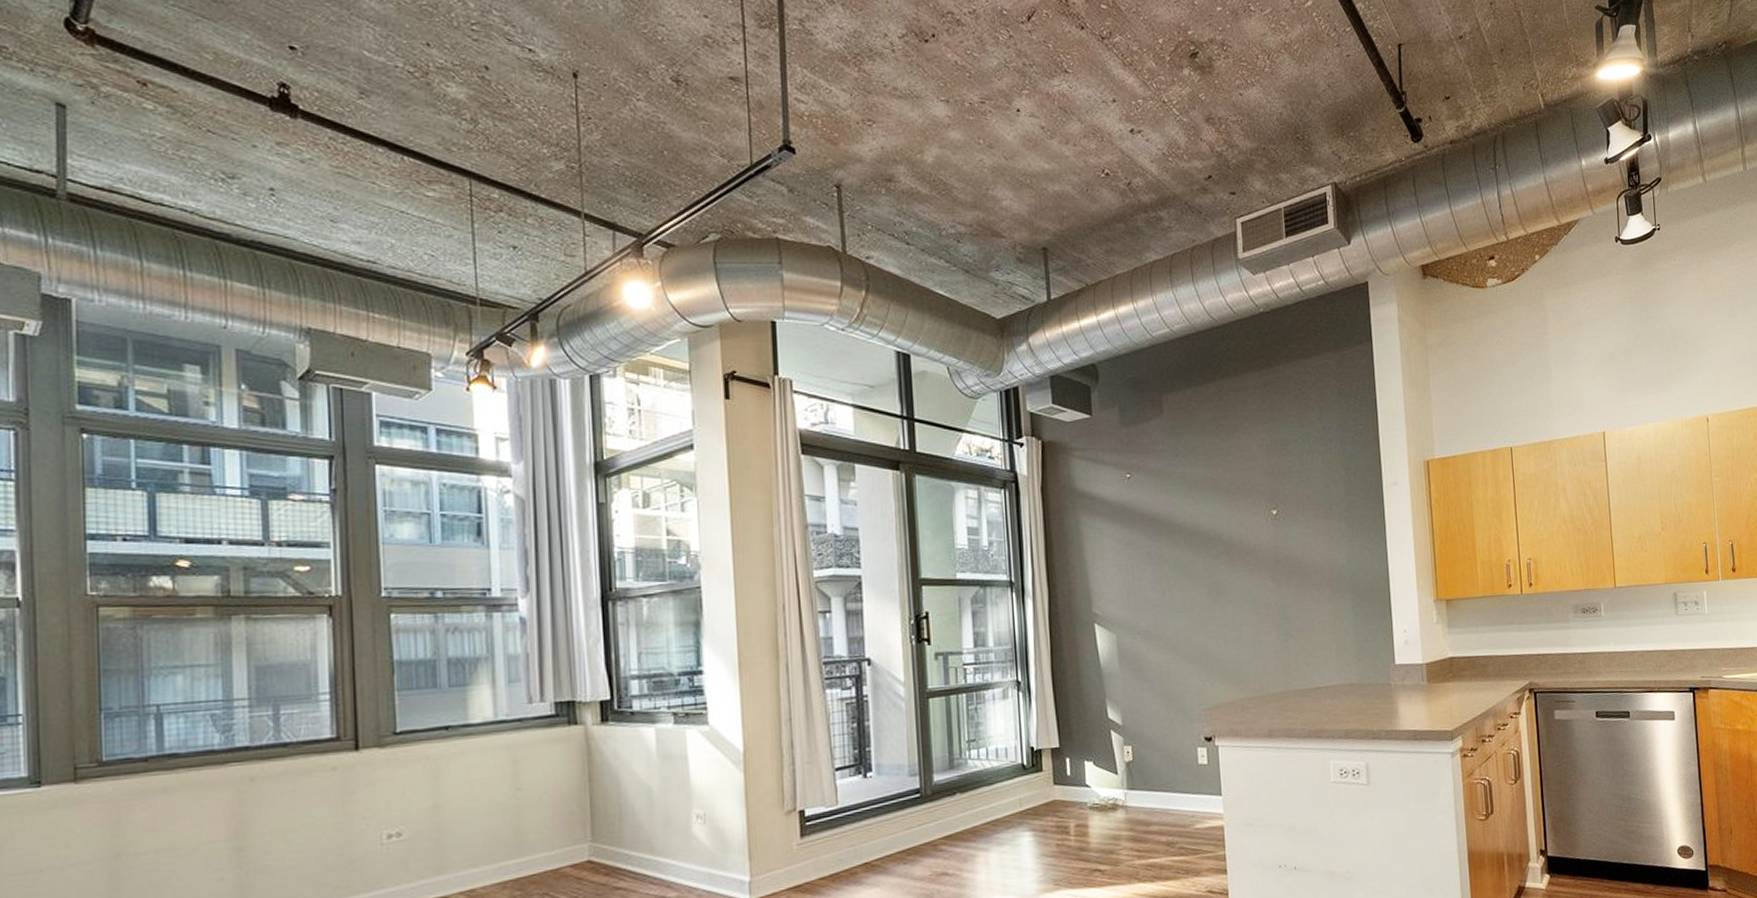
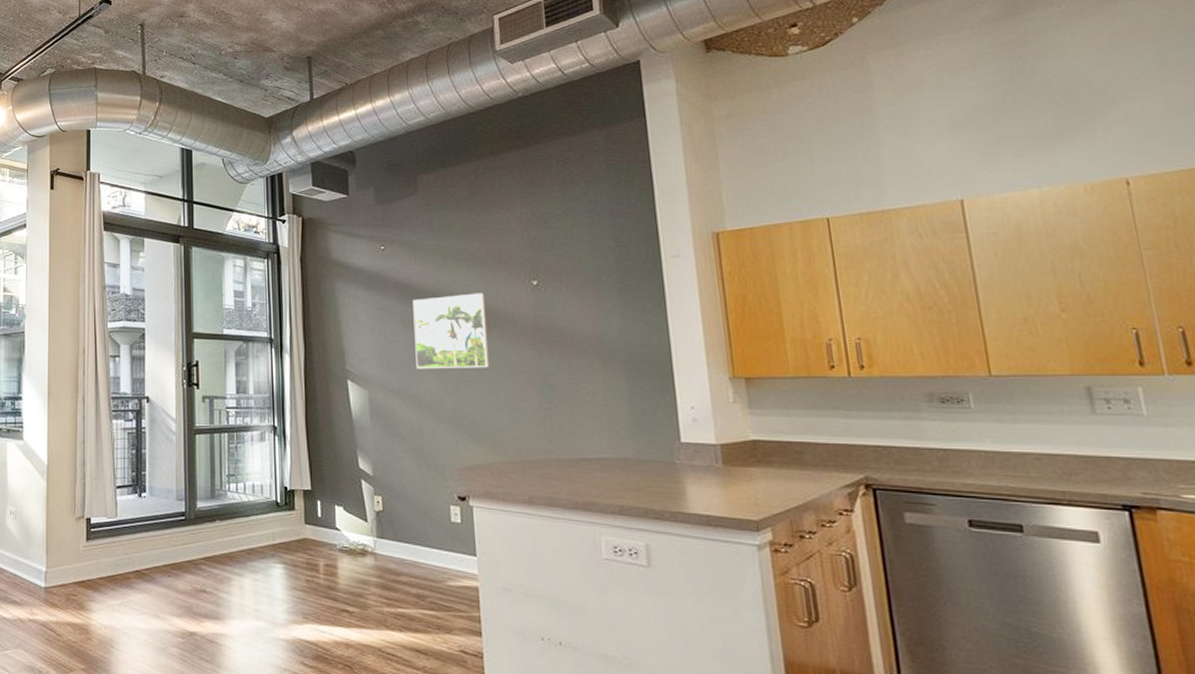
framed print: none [1159,524,1234,608] -> present [412,293,490,369]

